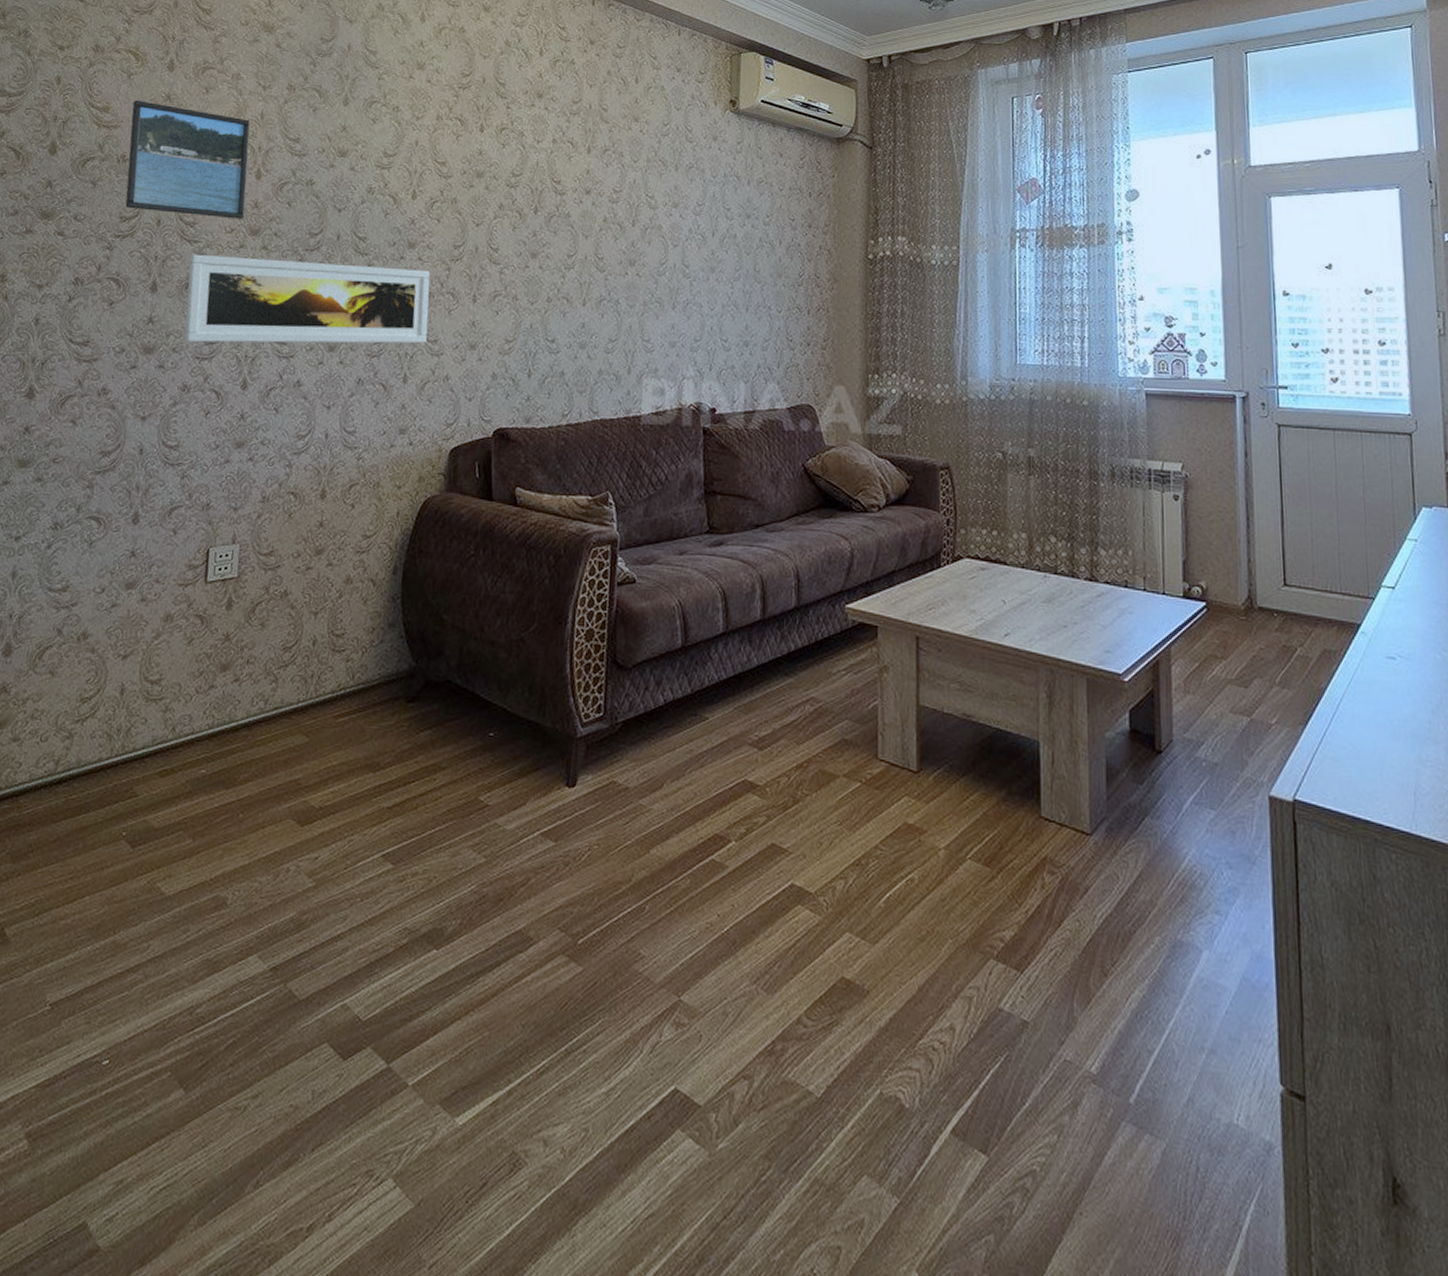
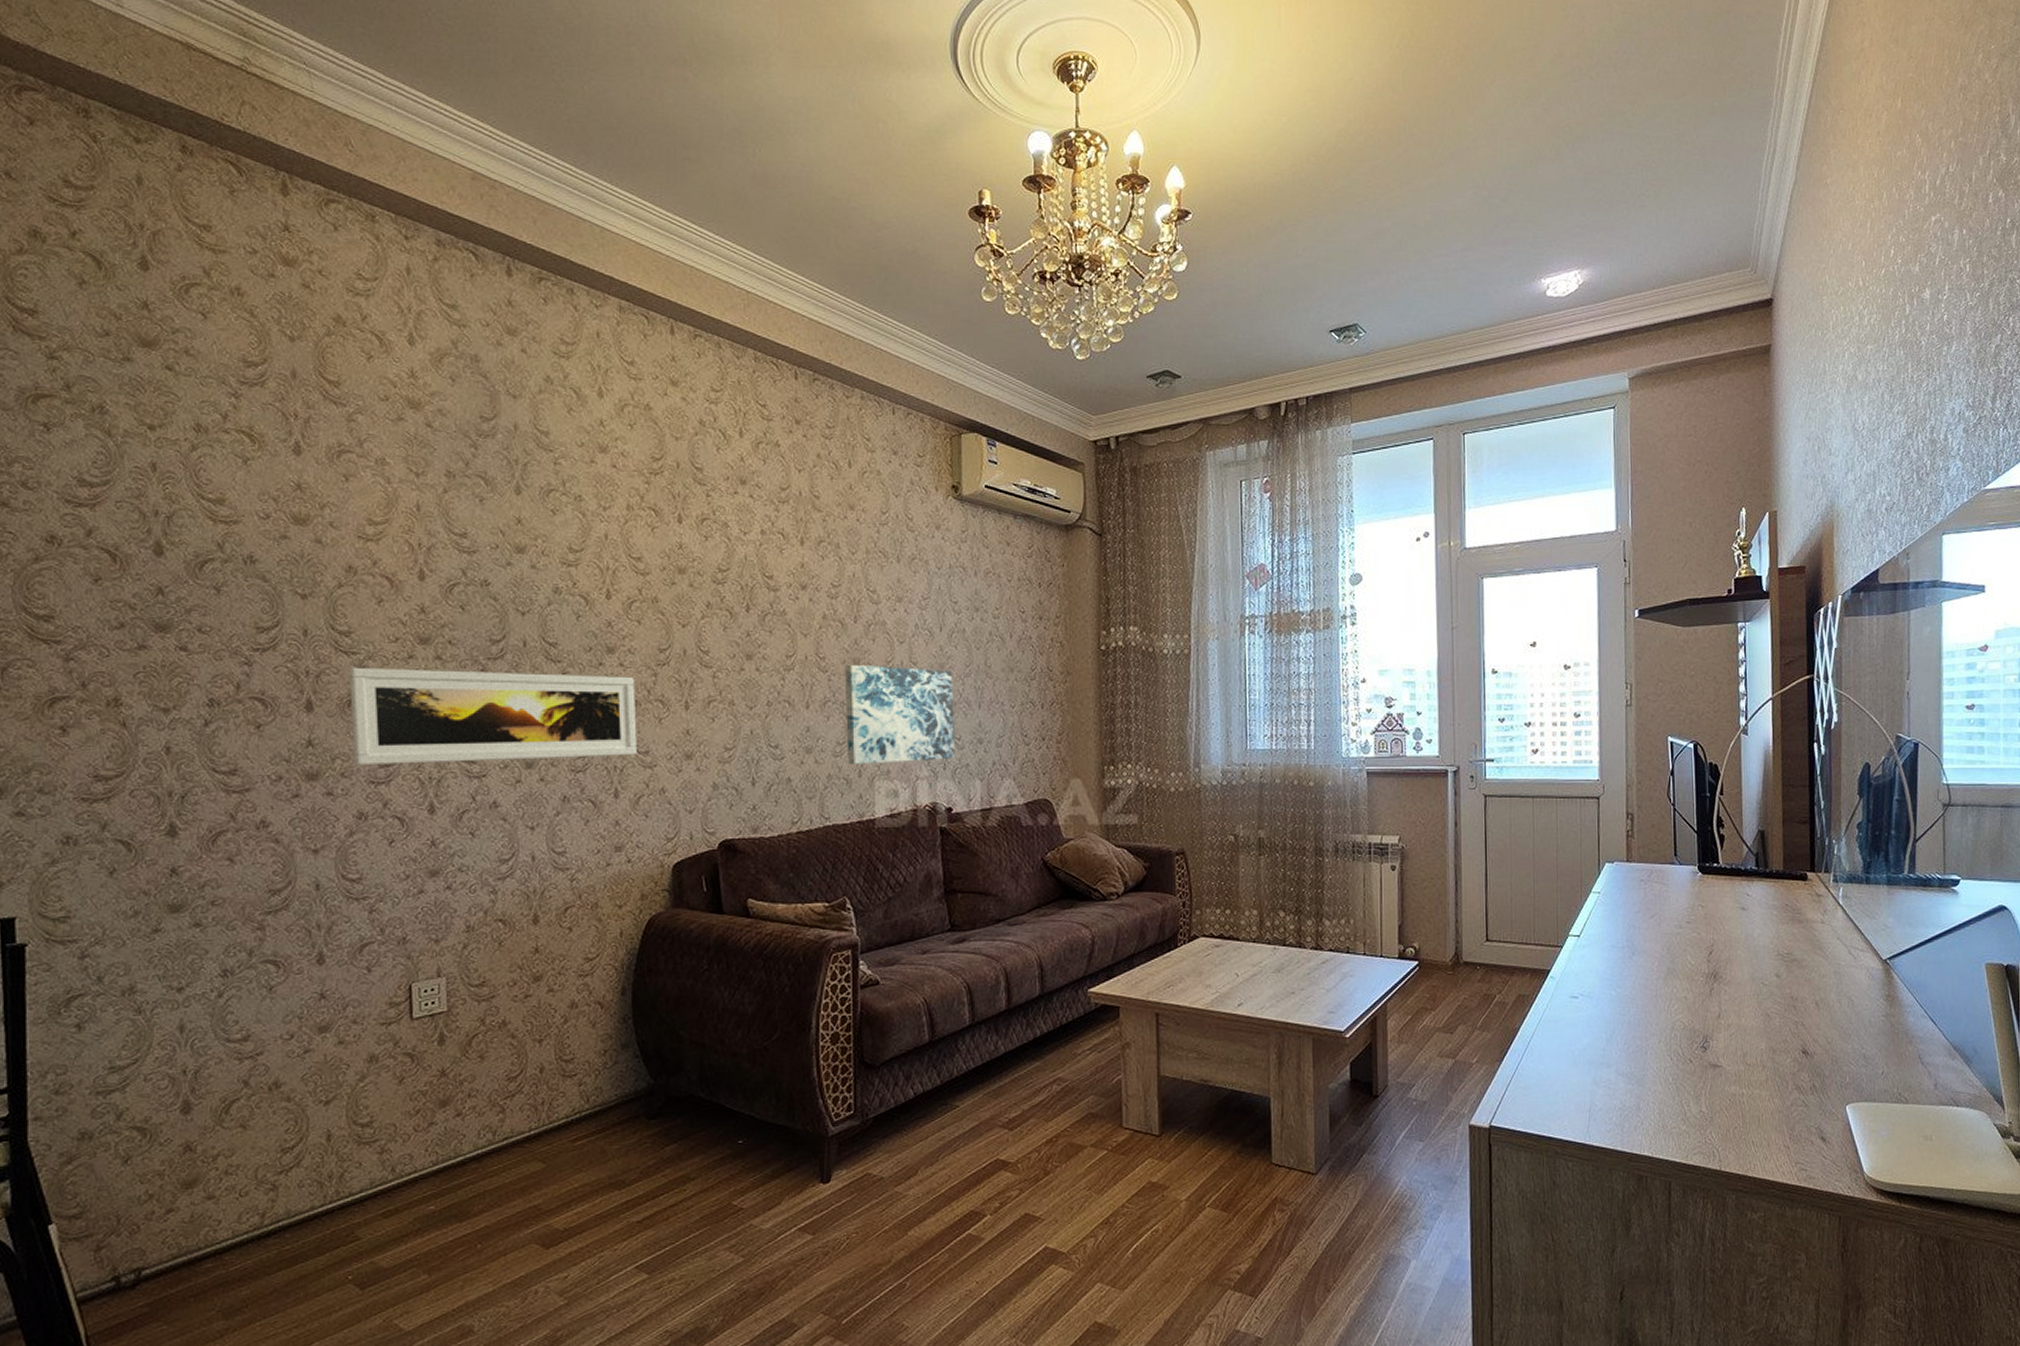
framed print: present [125,100,251,219] -> none [254,491,411,626]
wall art: none [618,265,723,362] -> present [844,664,955,765]

